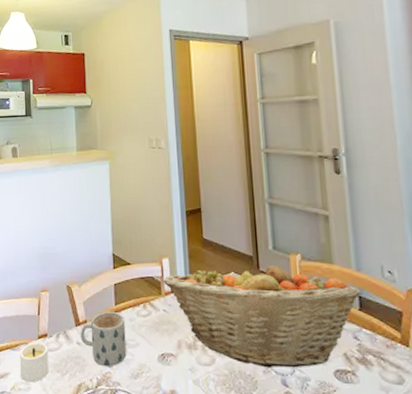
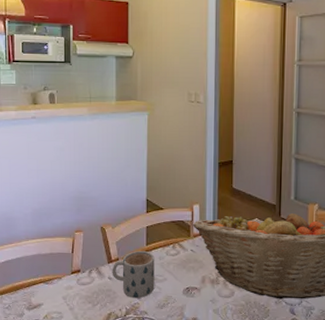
candle: present [19,342,49,383] -> none [52,277,81,312]

